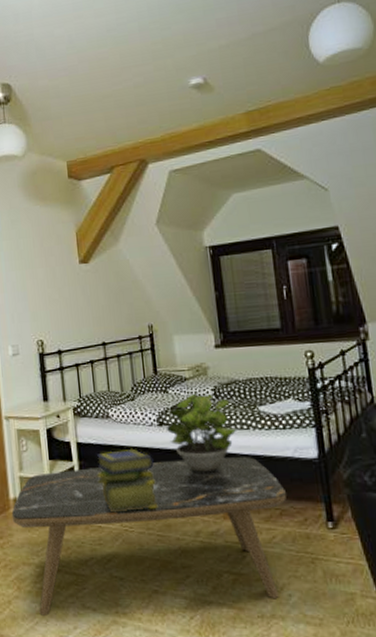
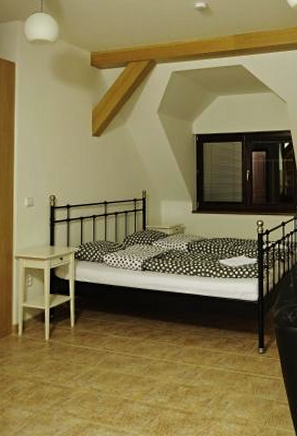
coffee table: present [11,456,287,616] -> none [12,297,232,421]
stack of books: present [97,448,158,513] -> none [89,287,135,338]
potted plant: present [166,393,236,472] -> none [147,247,201,308]

